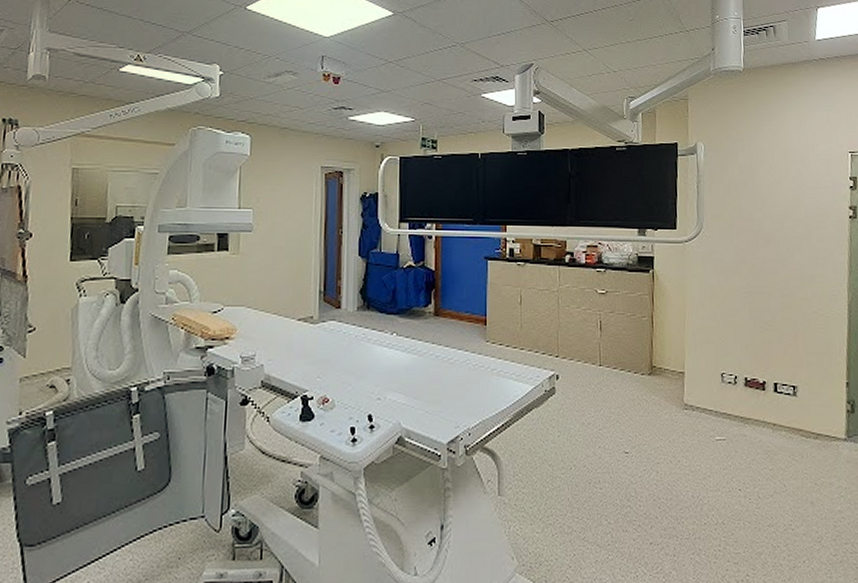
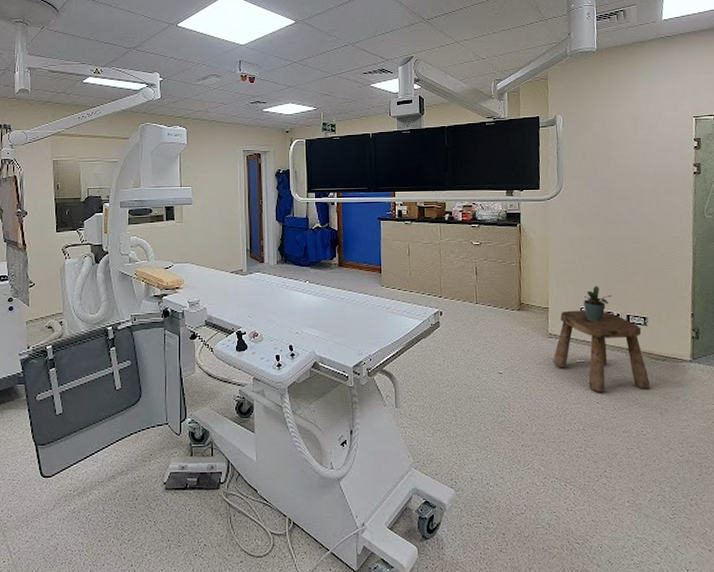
stool: none [688,376,800,478] -> present [553,310,650,393]
potted plant: none [725,347,757,391] -> present [583,286,612,322]

